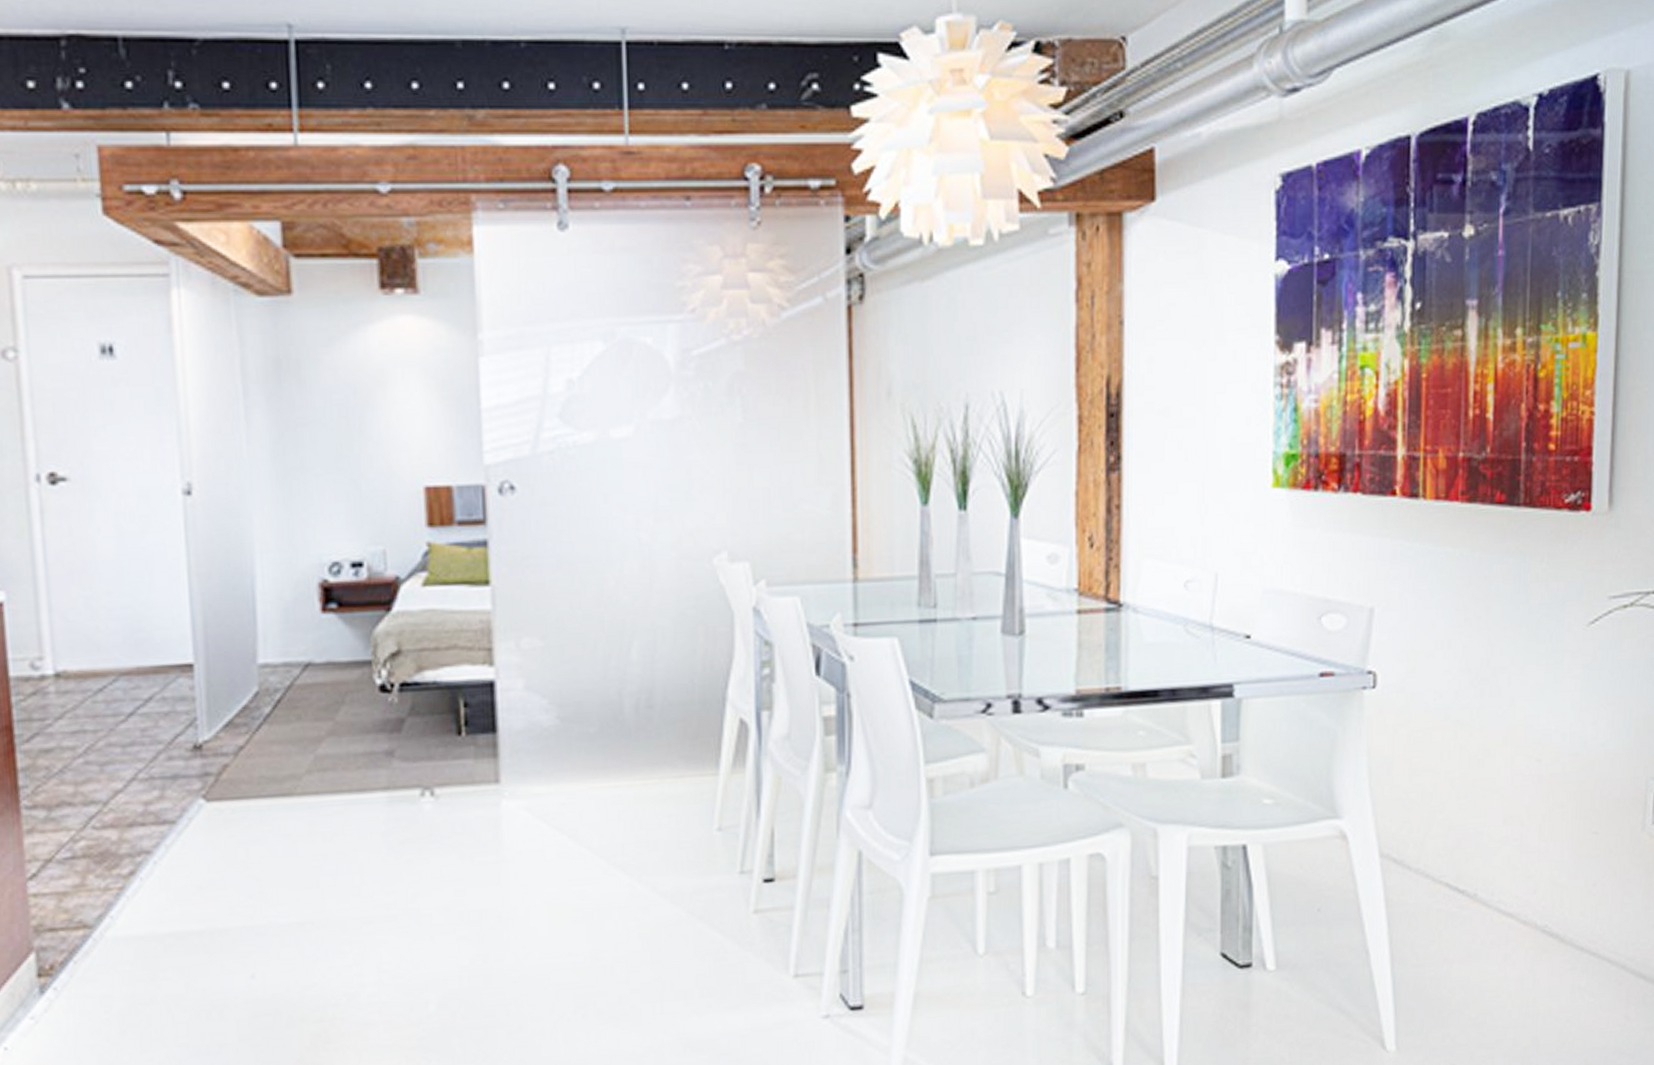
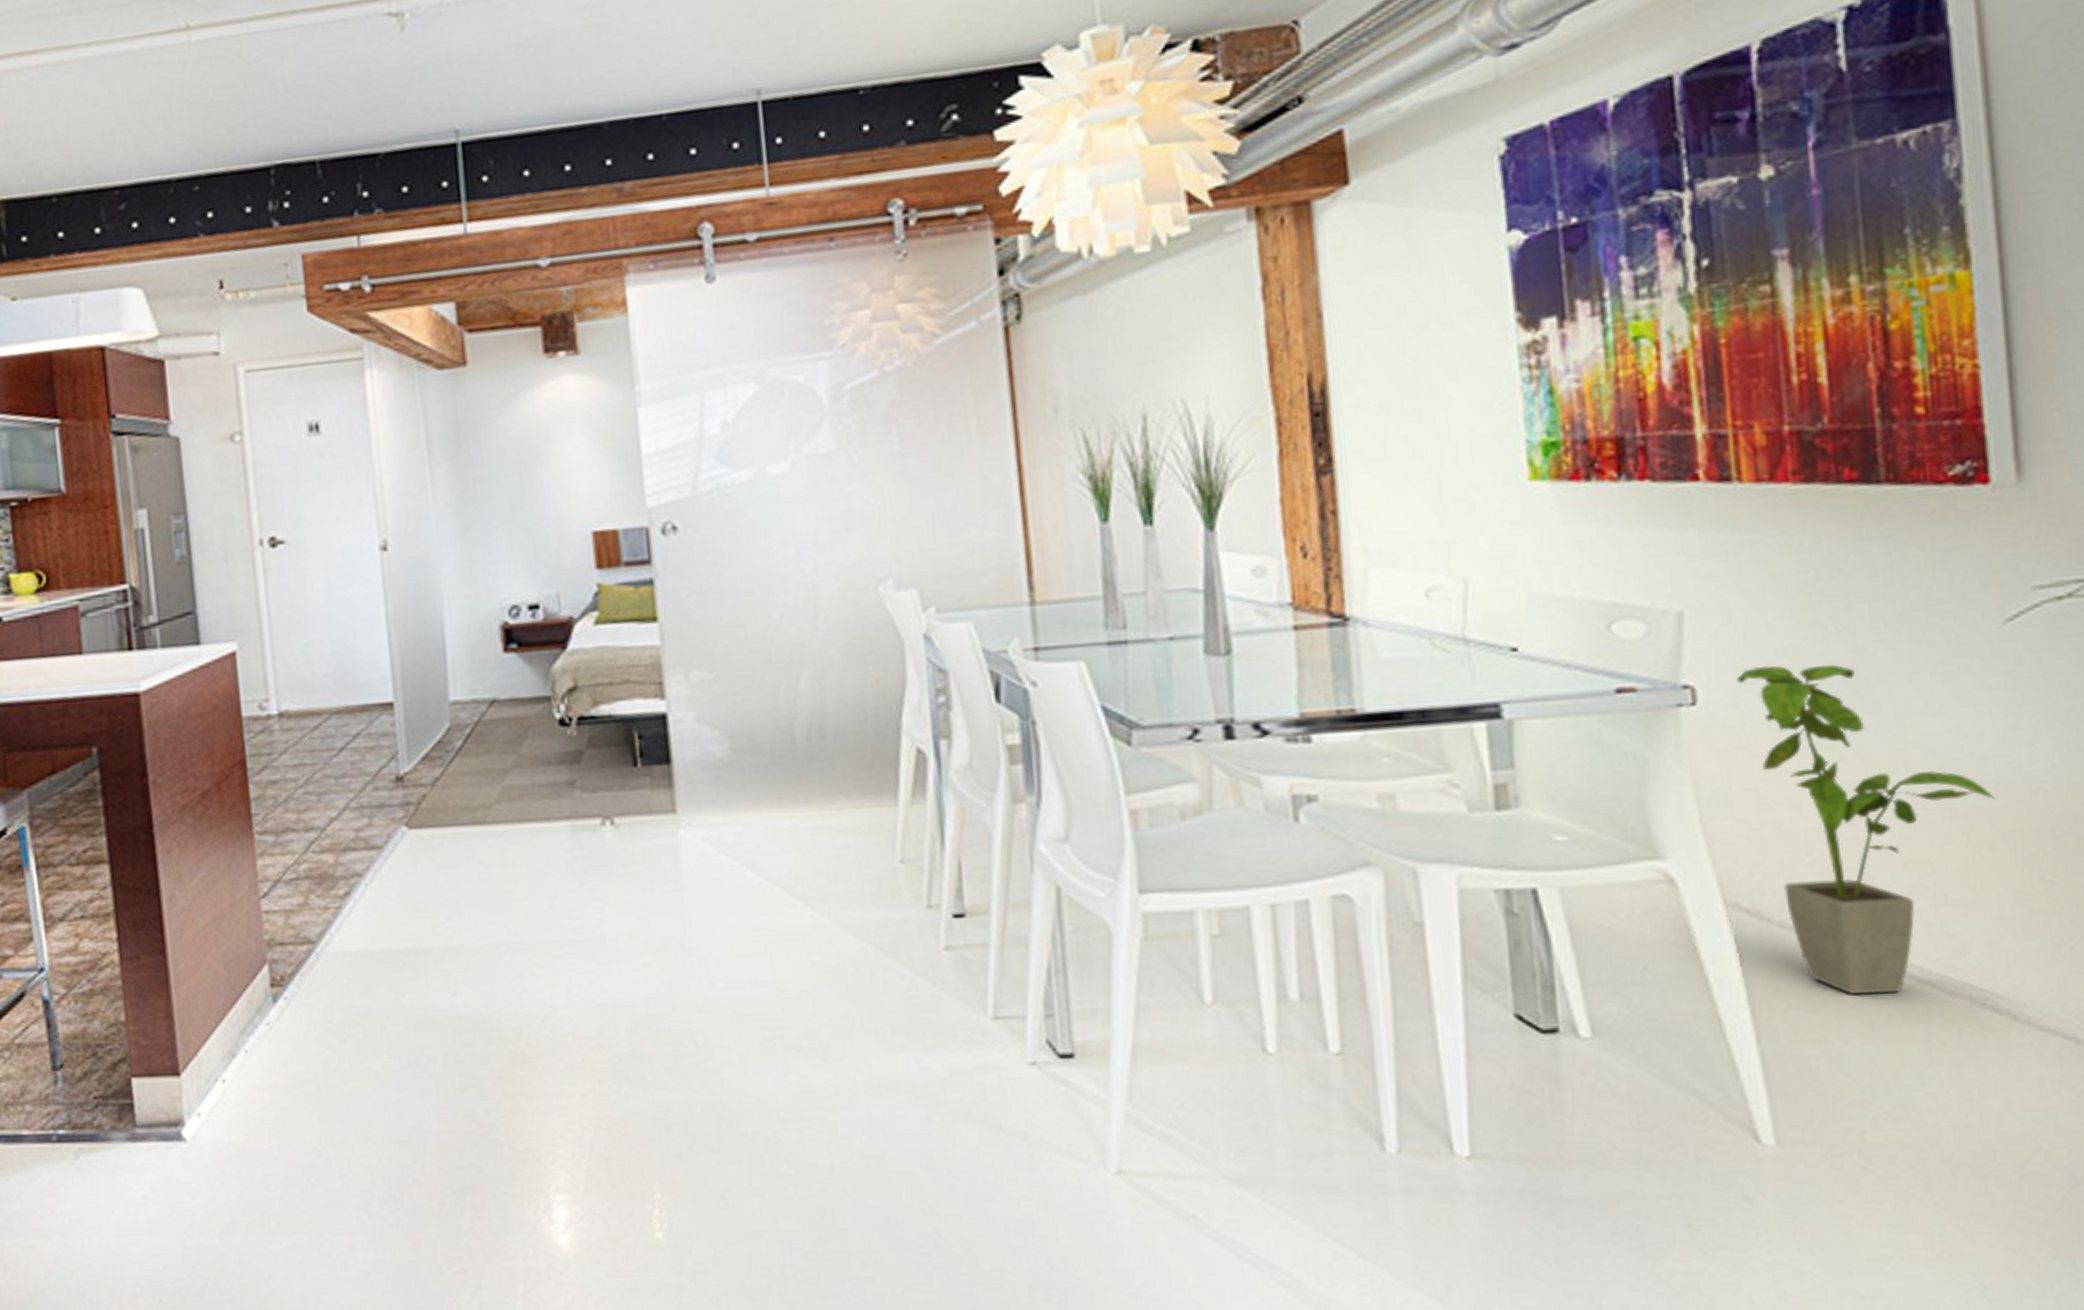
house plant: none [1406,655,1569,926] -> present [1736,664,1998,994]

